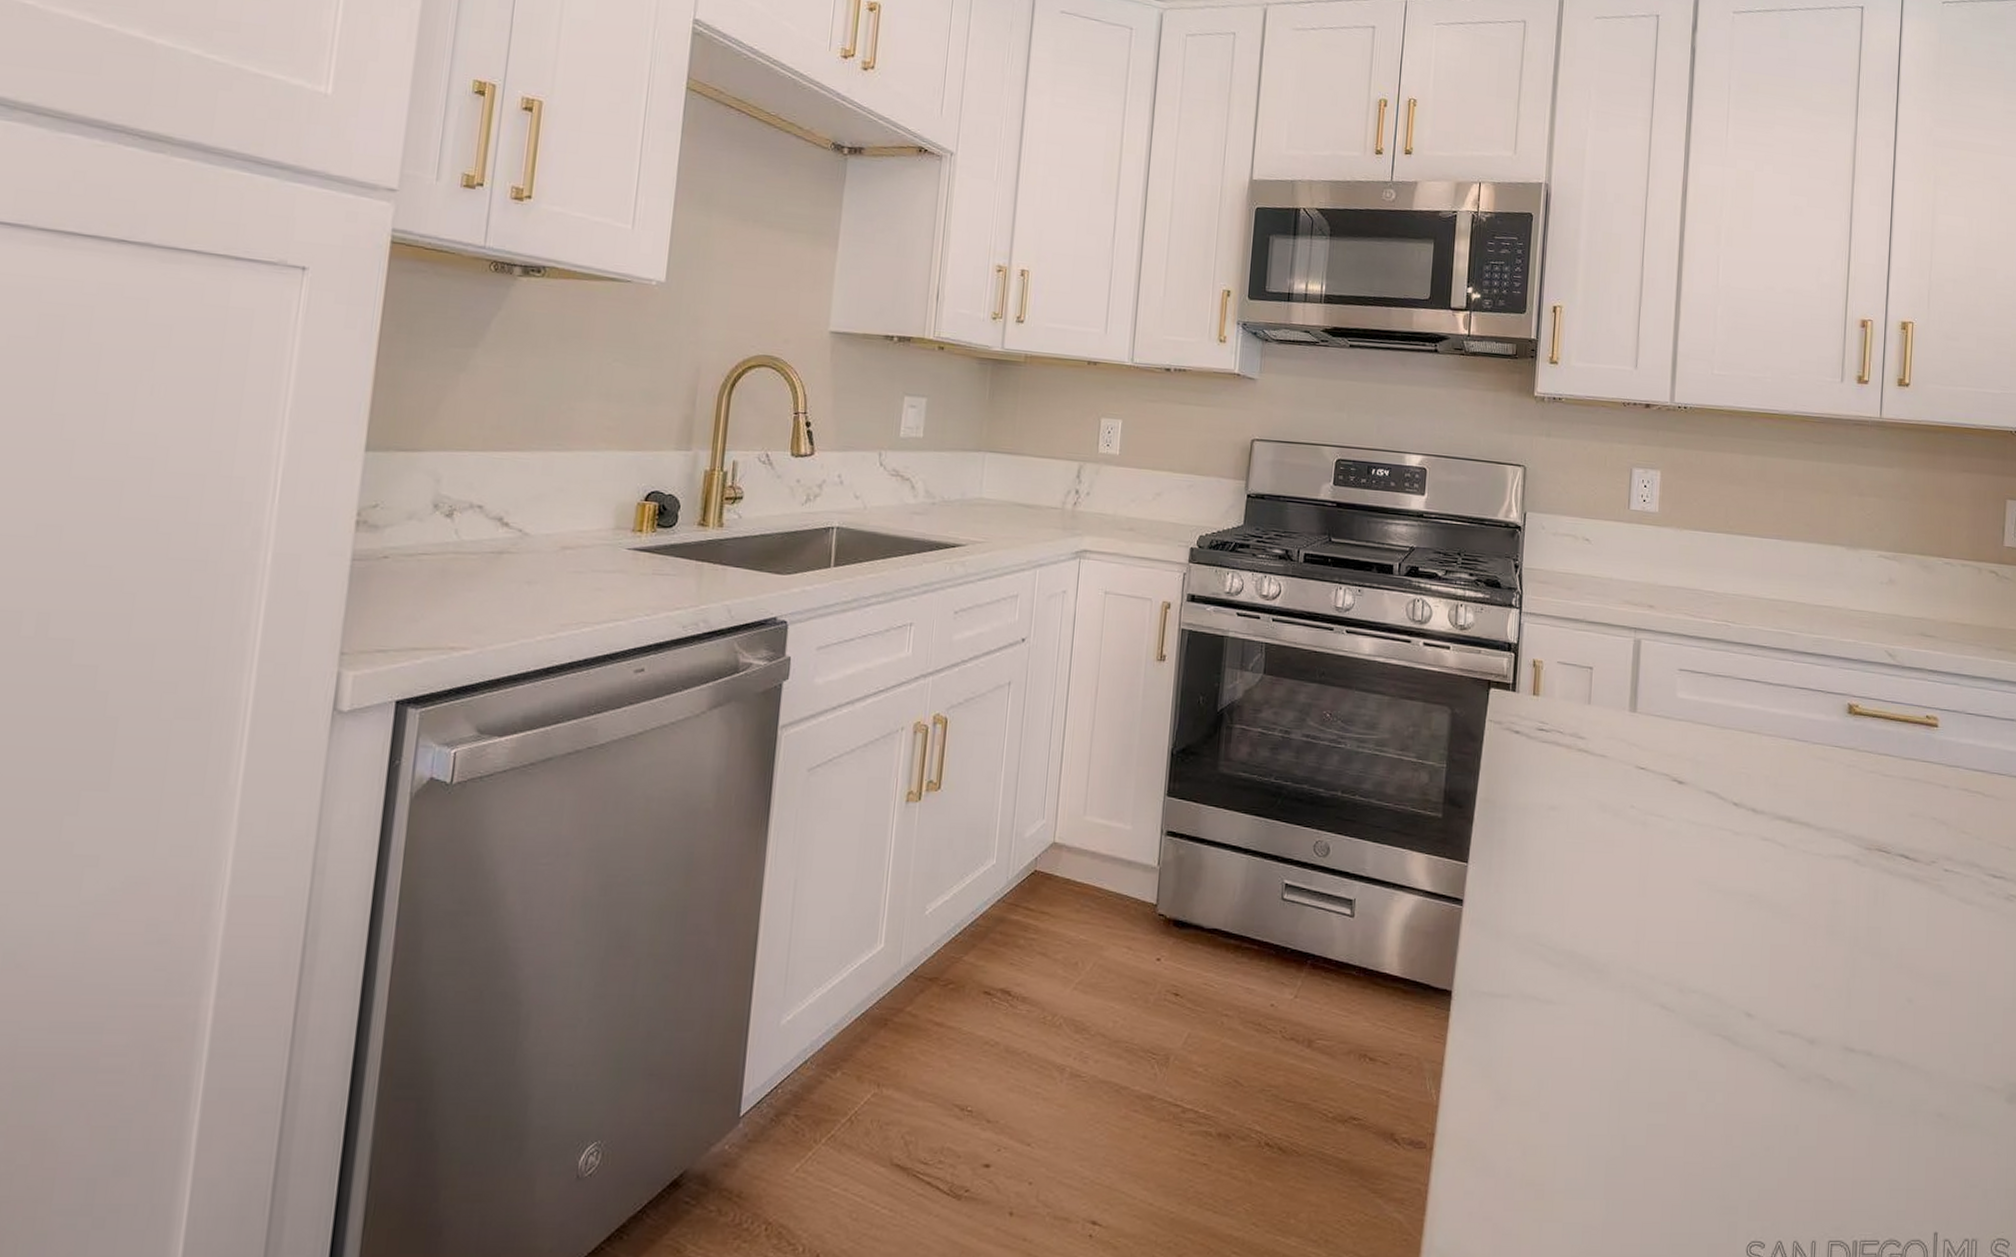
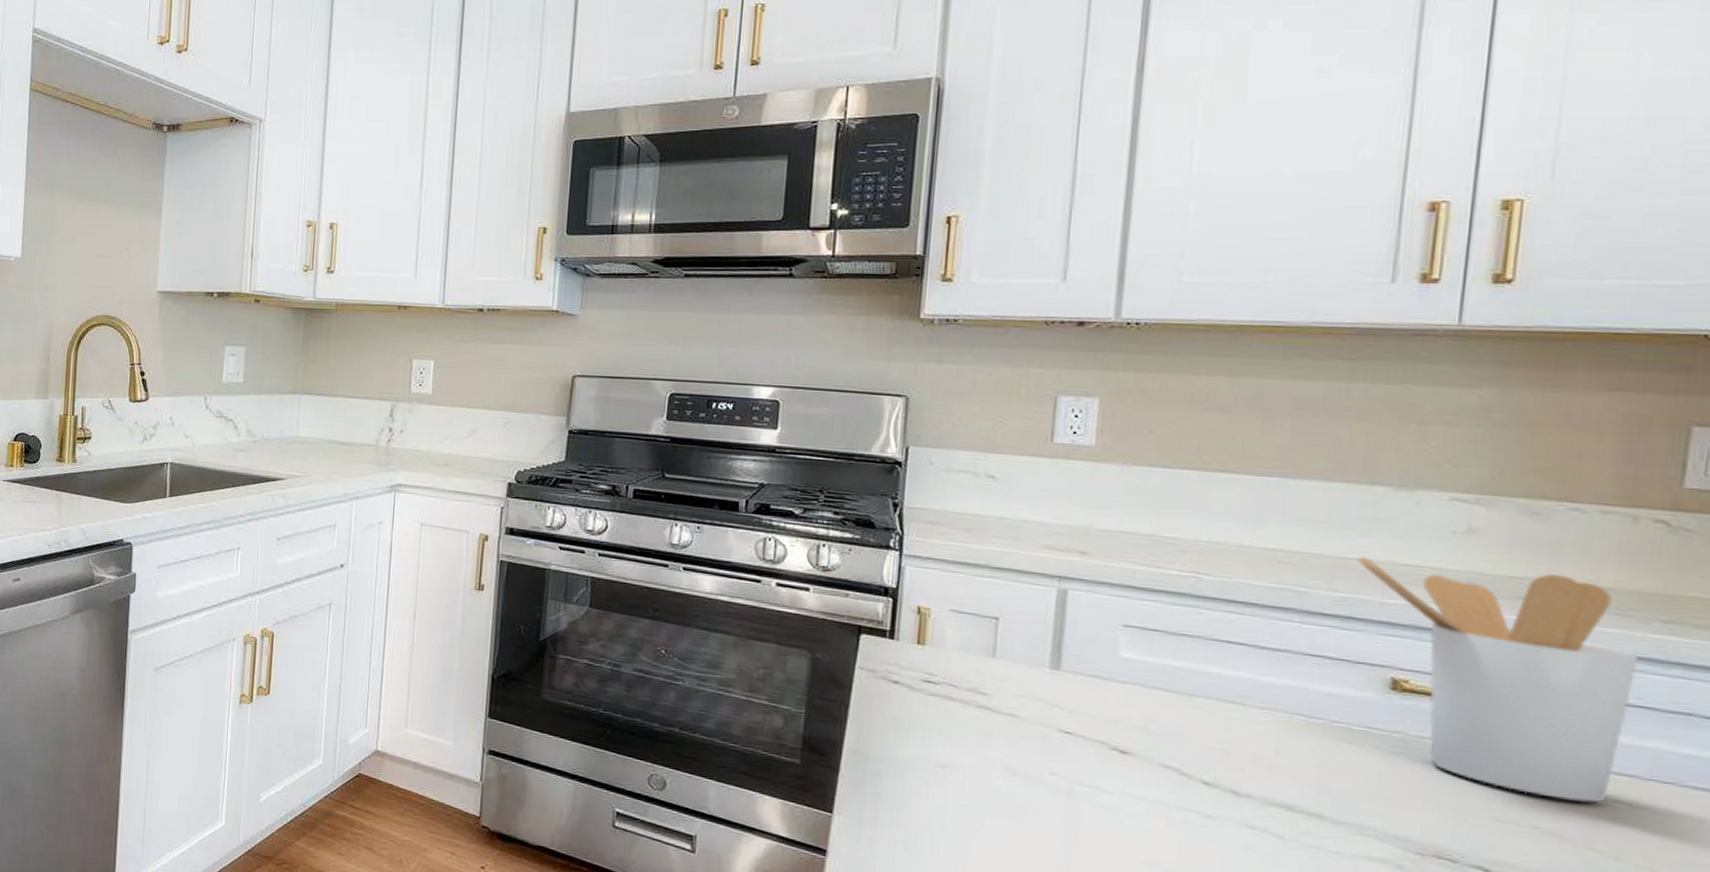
utensil holder: none [1826,604,1985,795] -> present [1357,557,1639,803]

